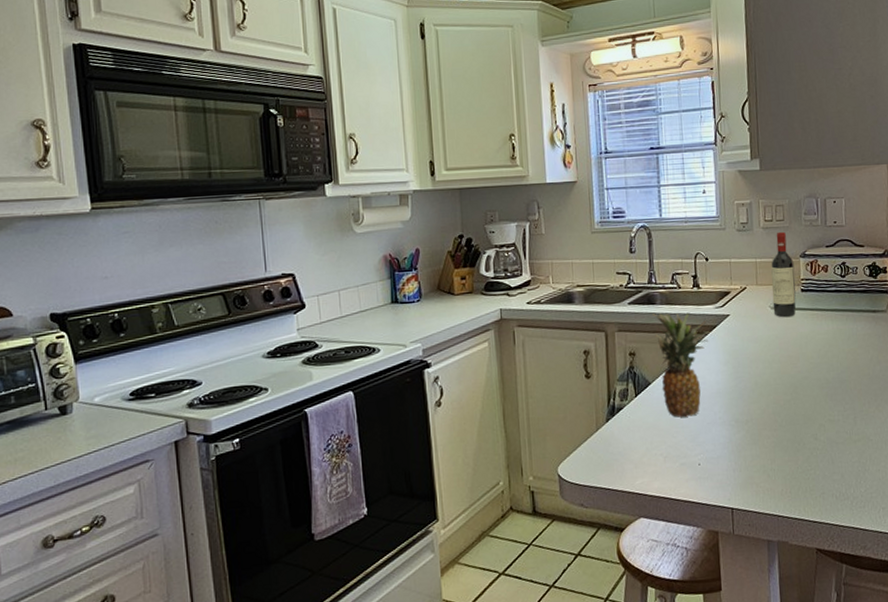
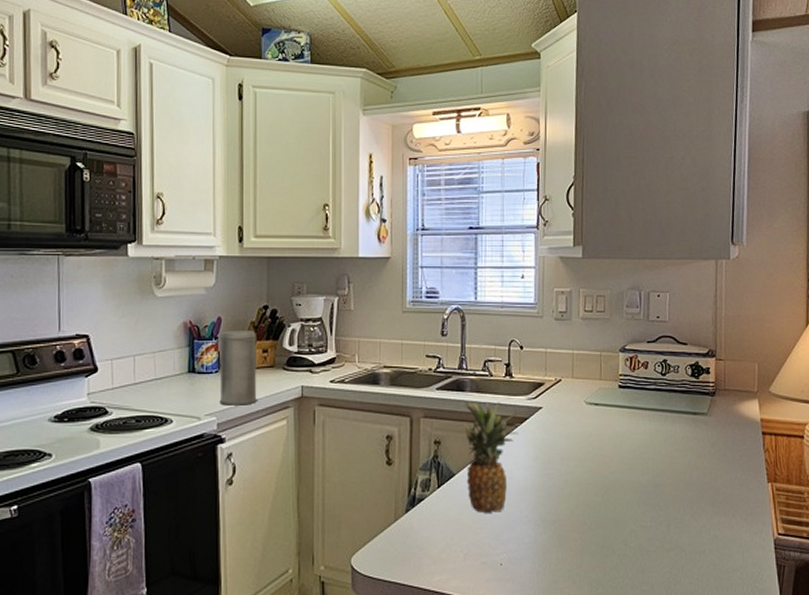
canister: none [418,259,459,332] -> present [219,329,257,406]
wine bottle: present [771,231,797,318] -> none [588,323,613,414]

